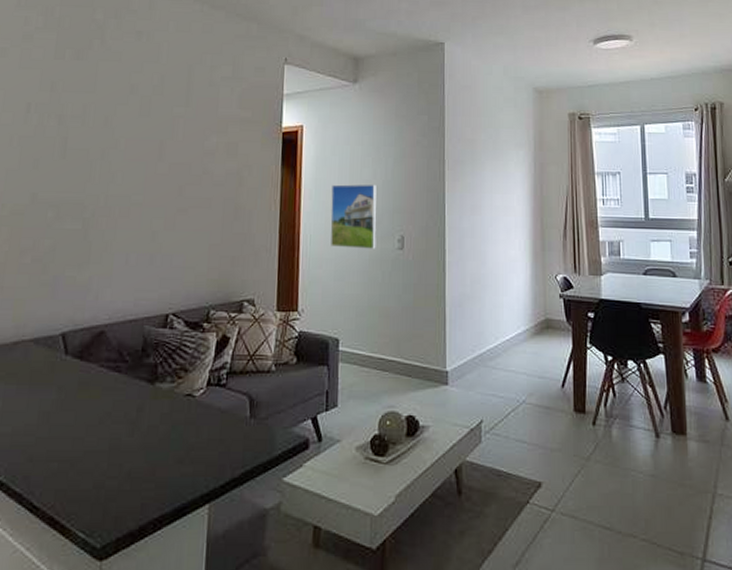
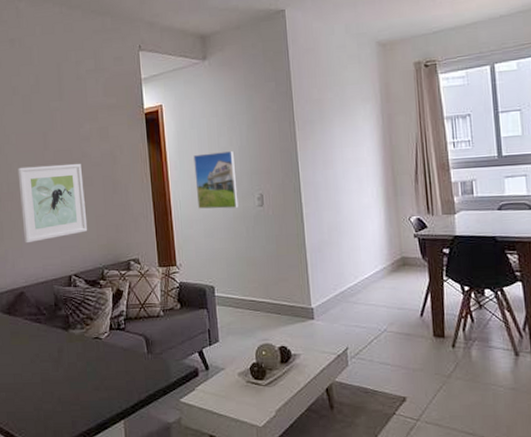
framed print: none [116,178,200,271] -> present [17,163,88,244]

